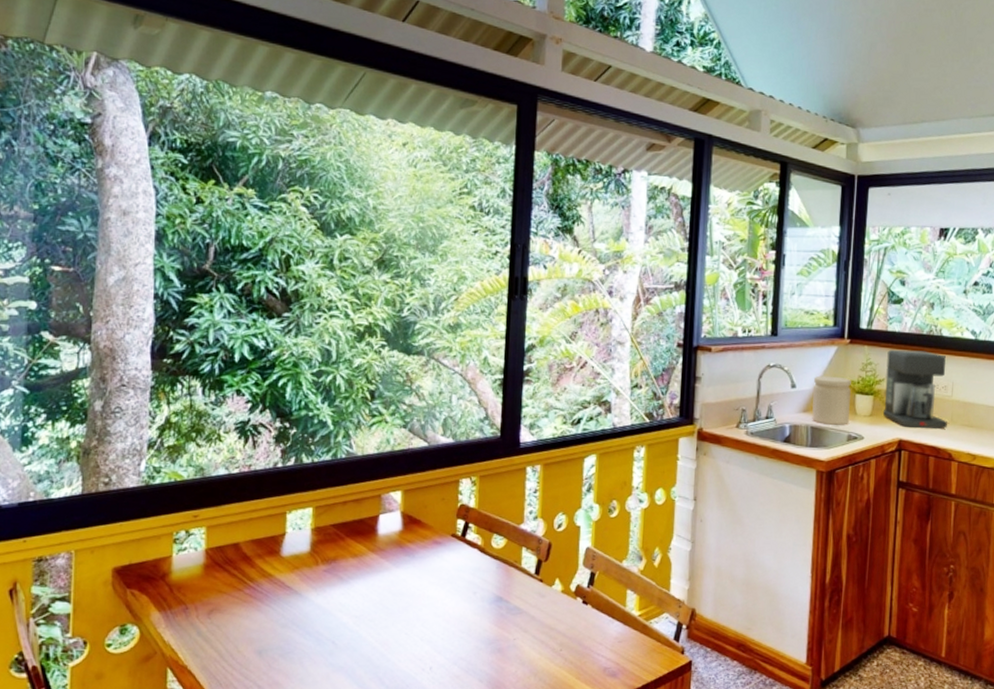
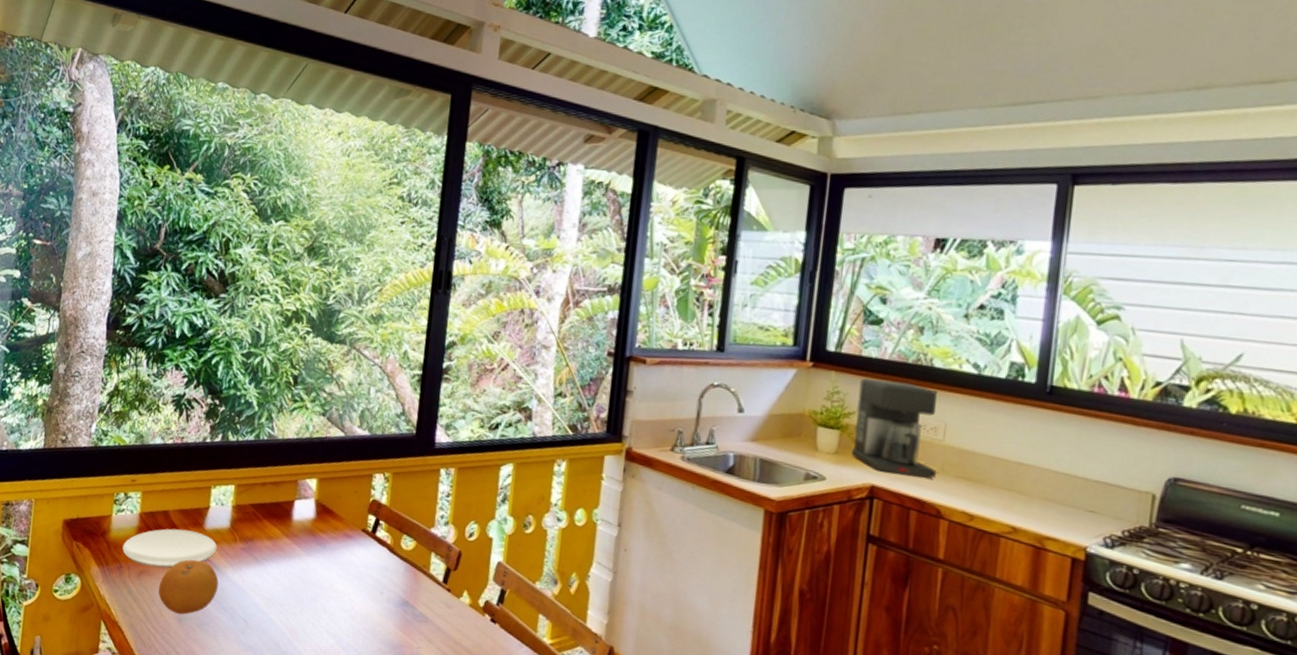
plate: none [187,559,297,603] -> present [122,528,217,568]
fruit: none [232,589,301,647] -> present [158,559,219,615]
jar: present [812,375,851,425] -> none [762,401,813,462]

